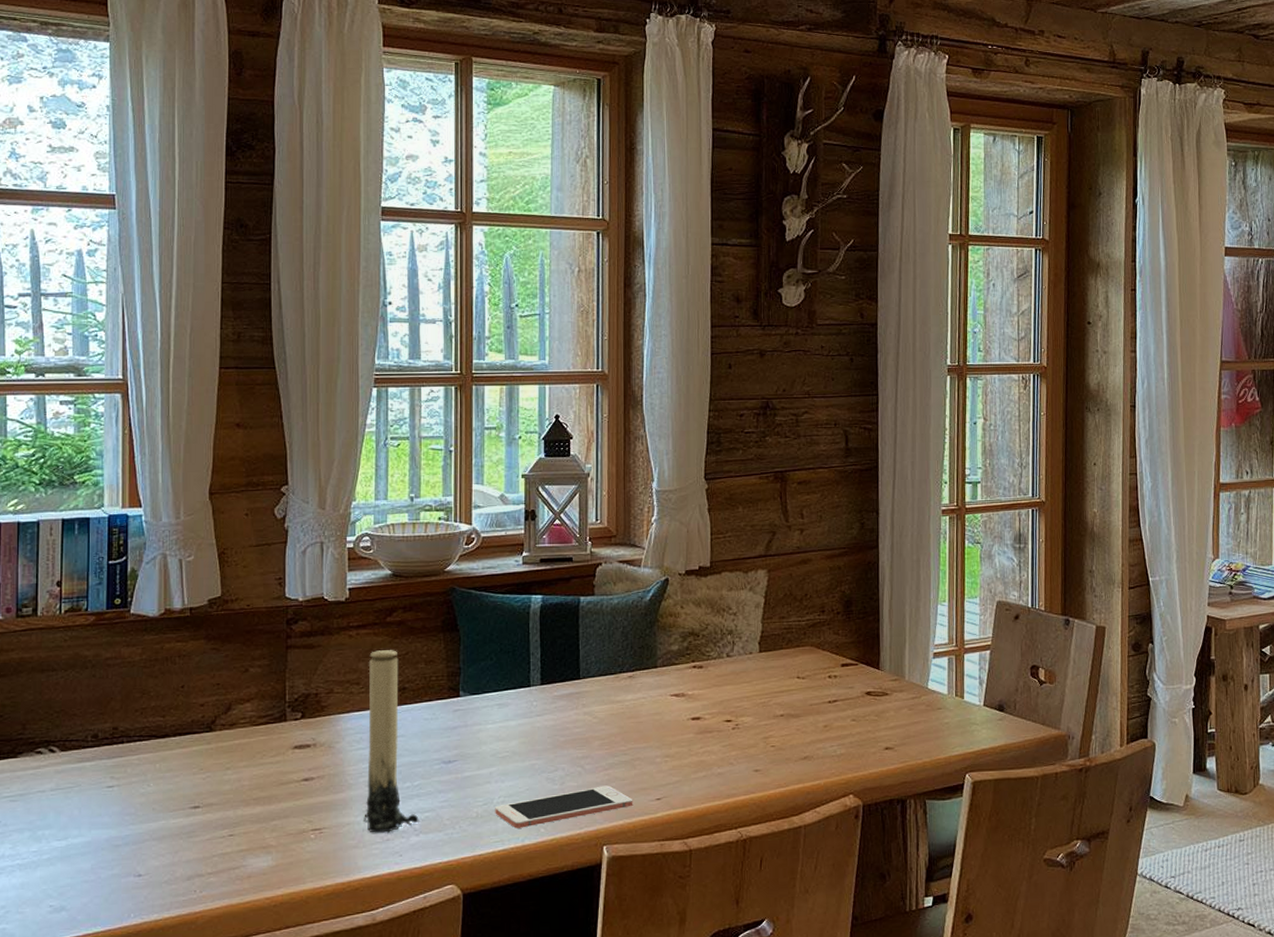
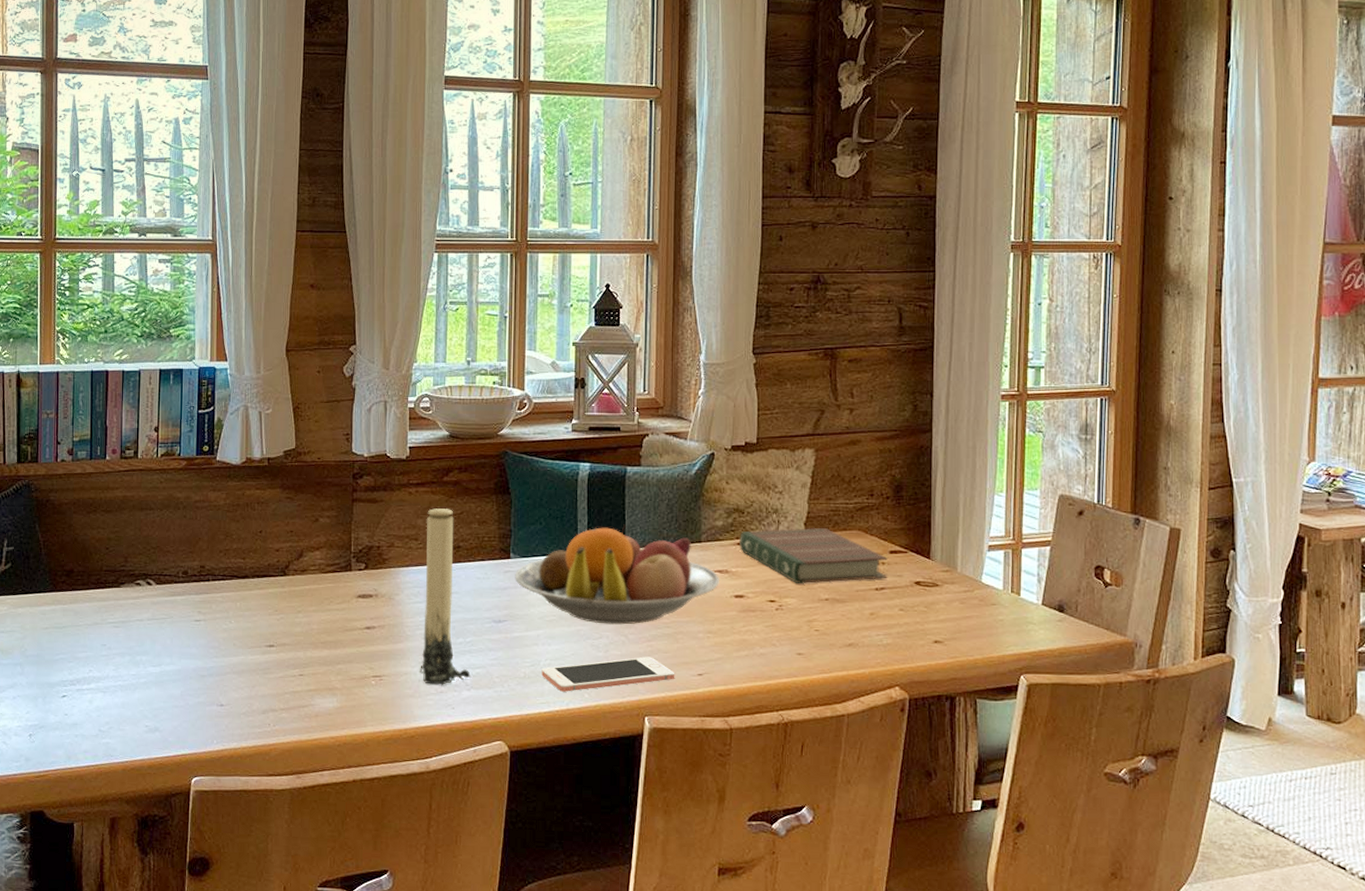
fruit bowl: none [465,654,677,757] -> present [515,524,720,625]
book: none [695,645,840,702] -> present [739,527,887,583]

